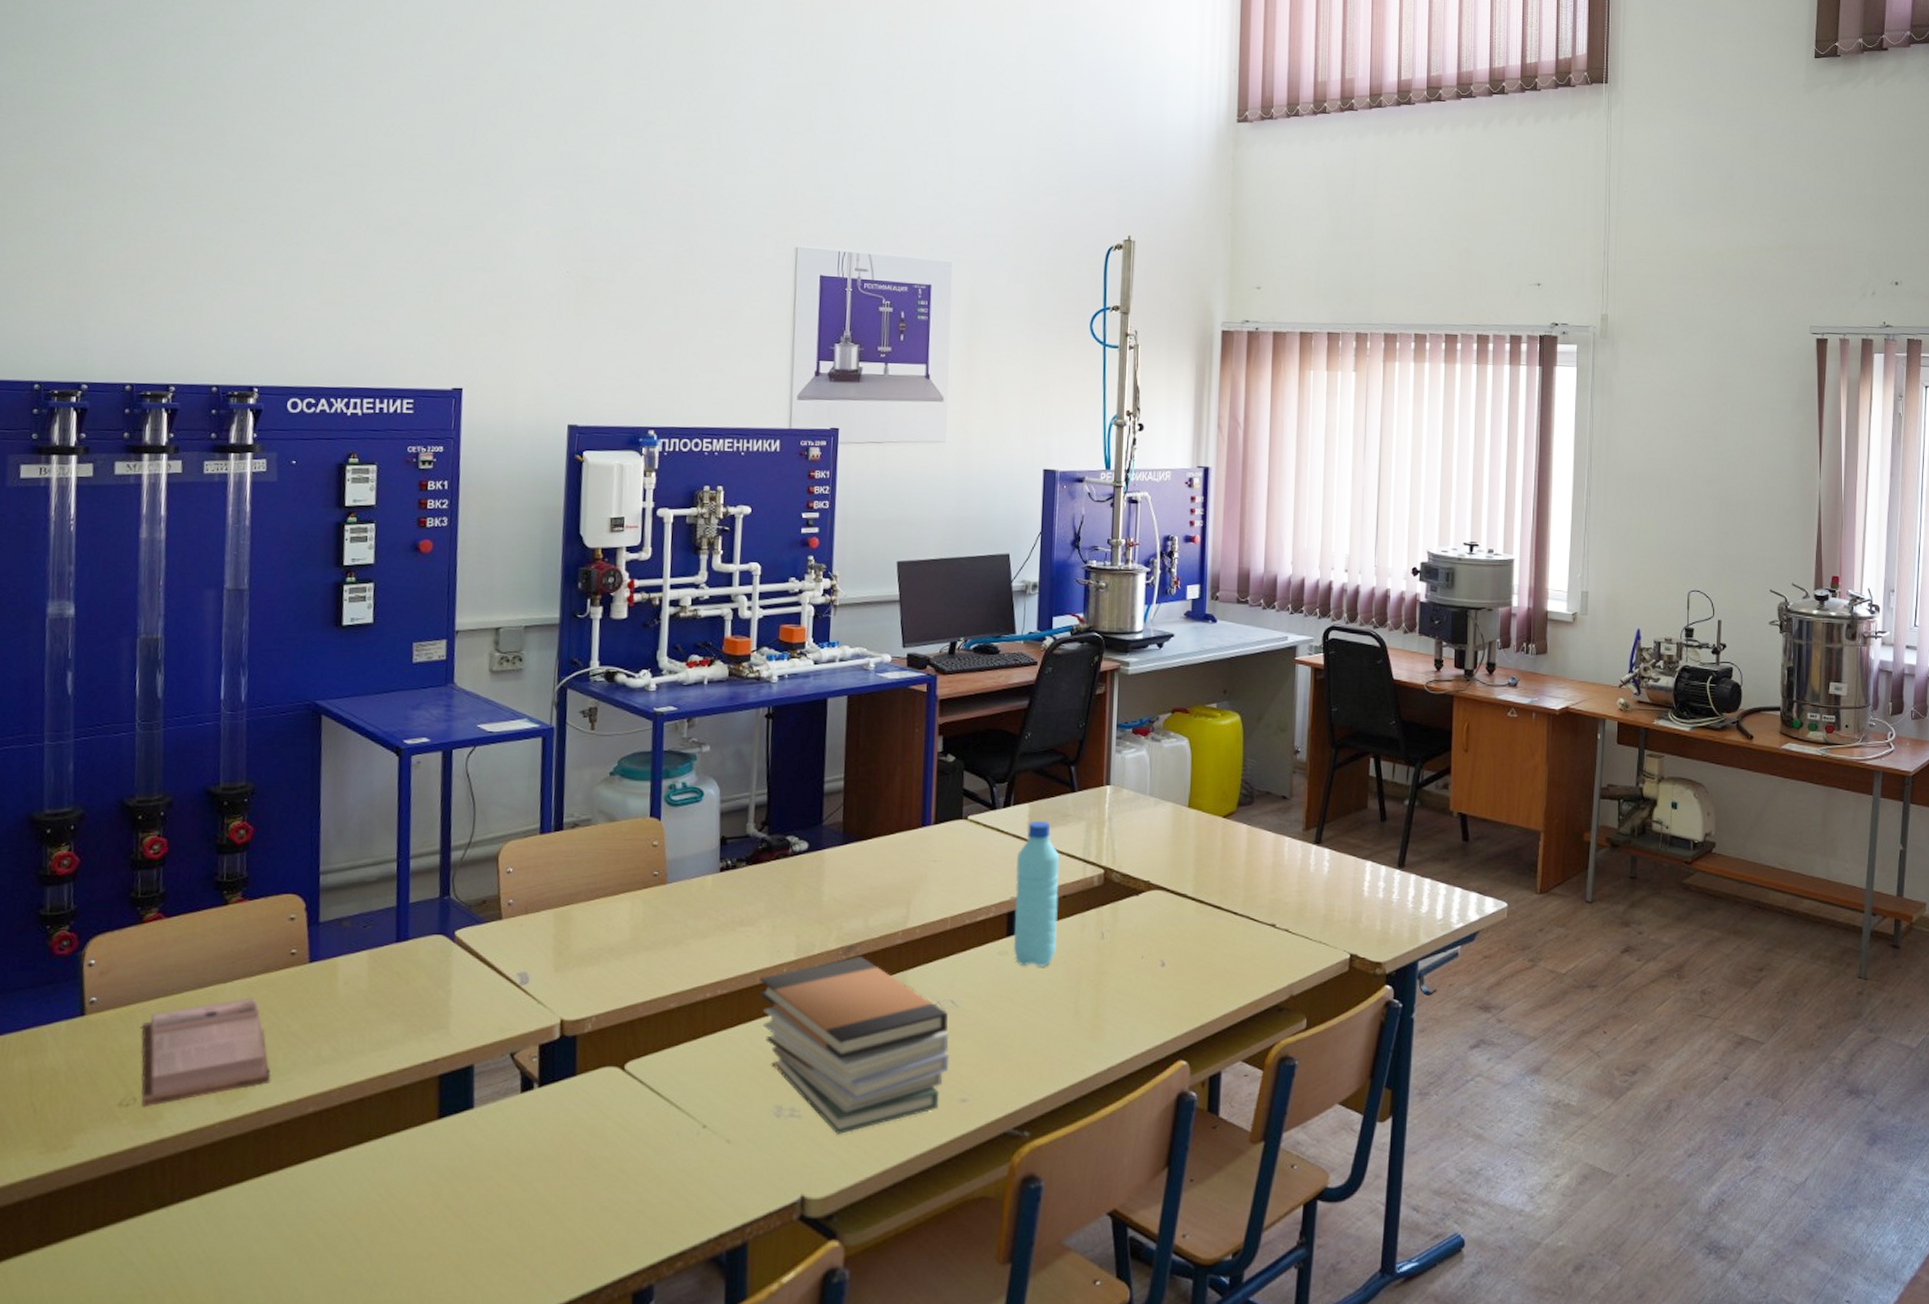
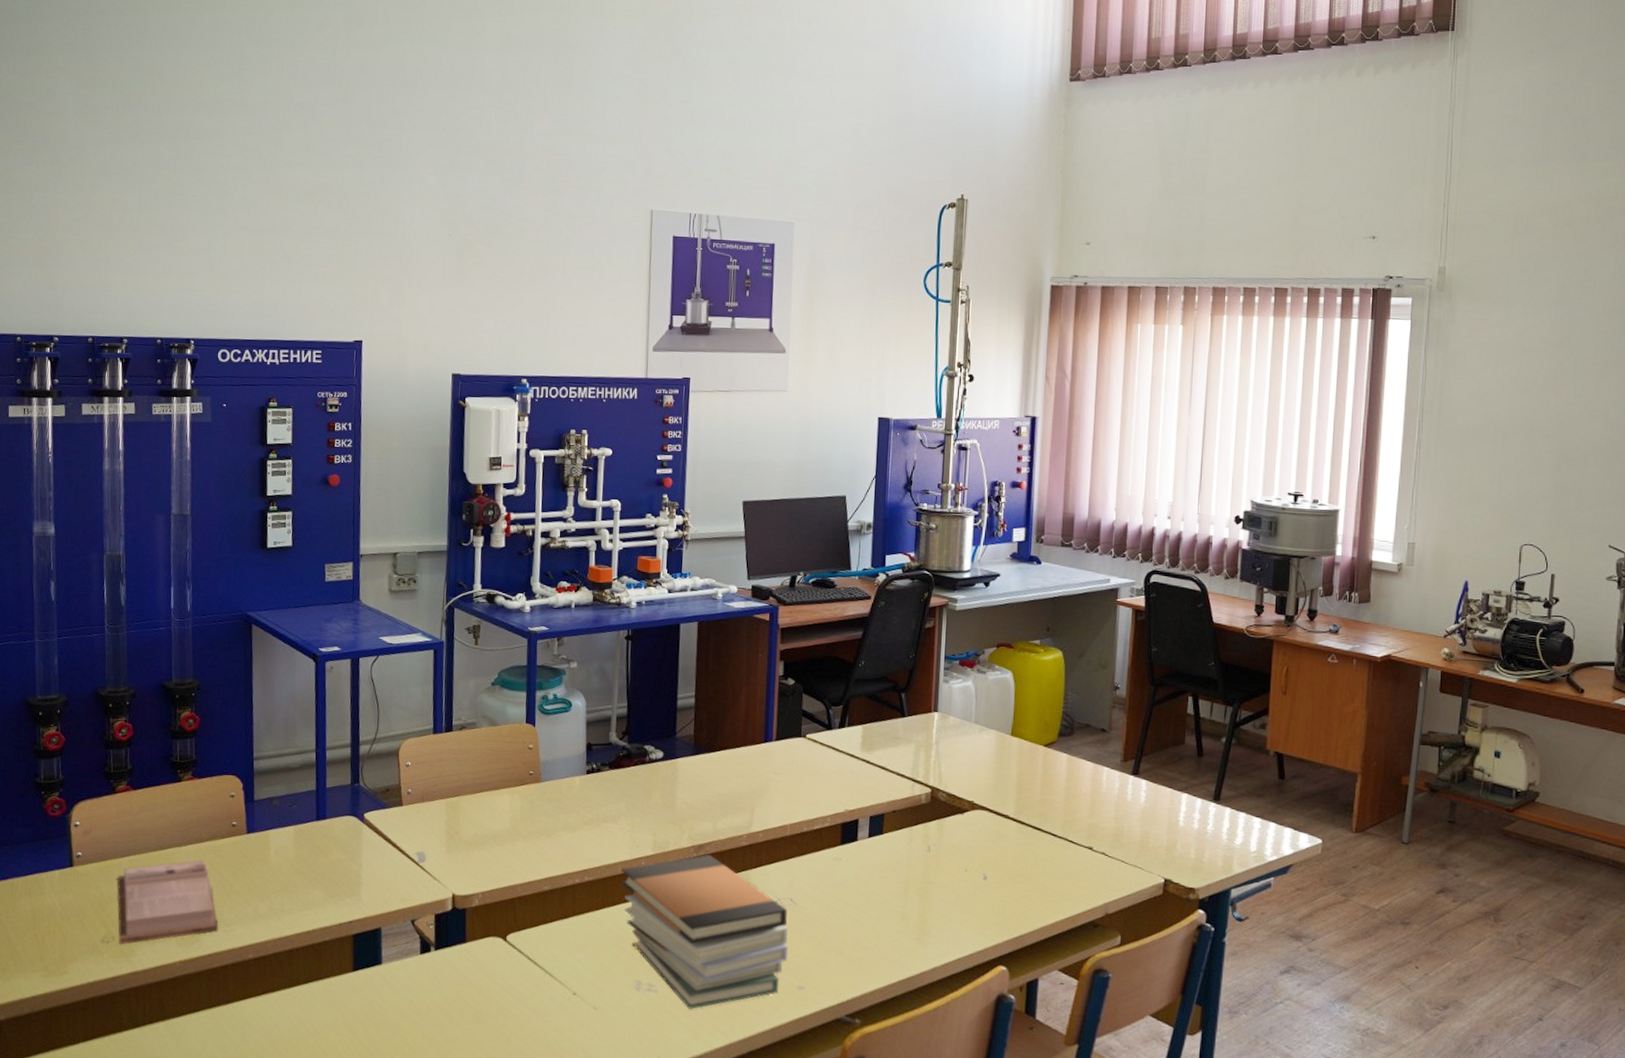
water bottle: present [1014,820,1059,967] -> none [847,741,890,874]

